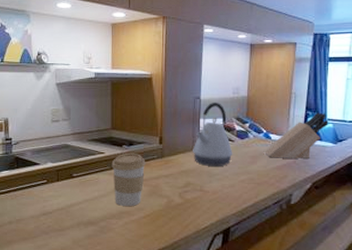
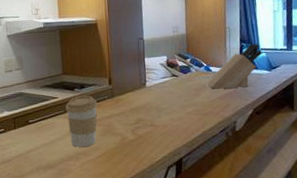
kettle: present [193,103,233,166] -> none [140,42,178,102]

